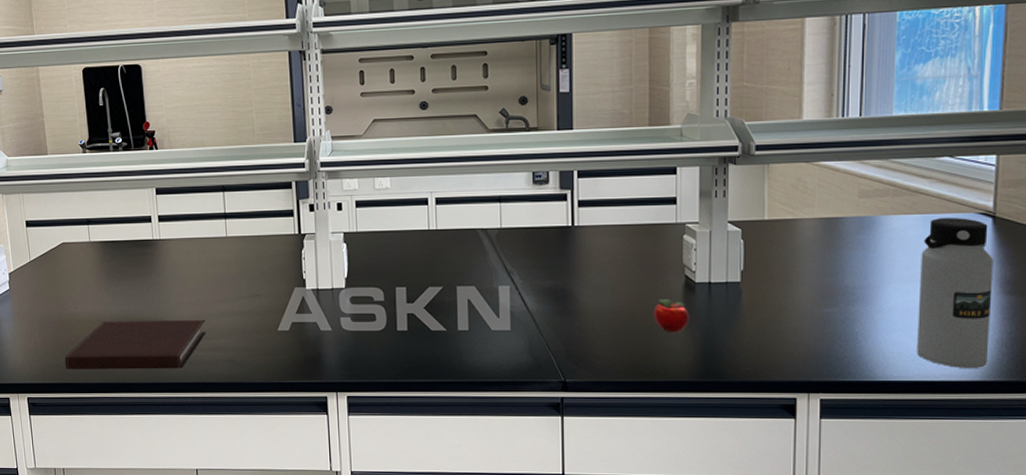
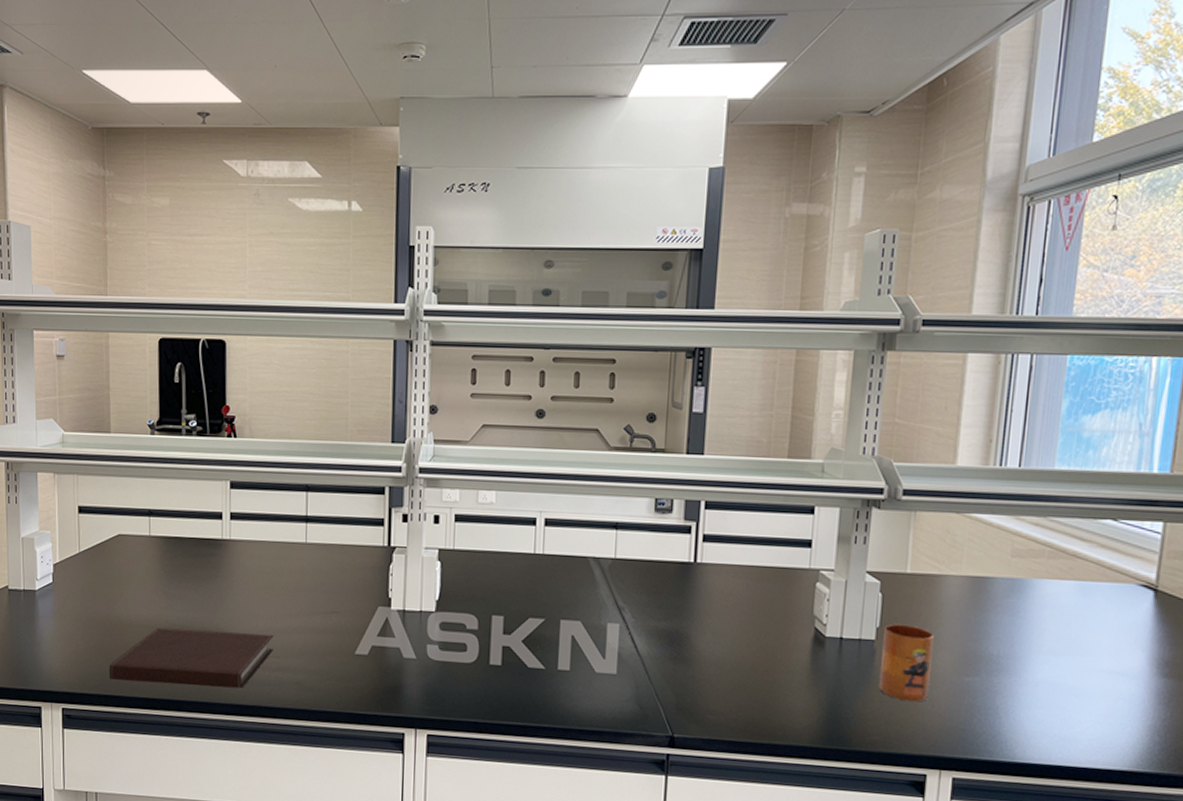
apple: present [653,298,690,333] -> none [776,651,817,692]
mug: none [747,266,793,334] -> present [878,623,934,702]
water bottle: present [917,217,994,369] -> none [1062,586,1152,757]

